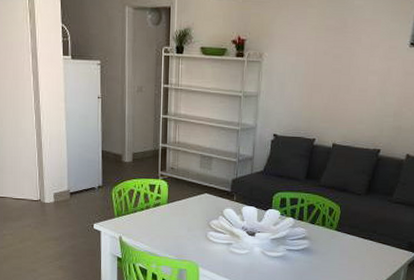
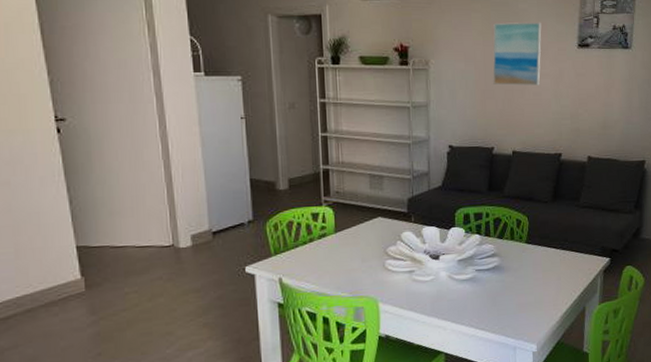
wall art: none [321,19,375,82] -> present [492,22,542,86]

